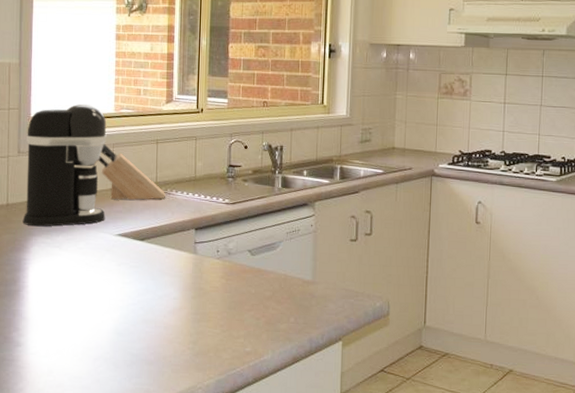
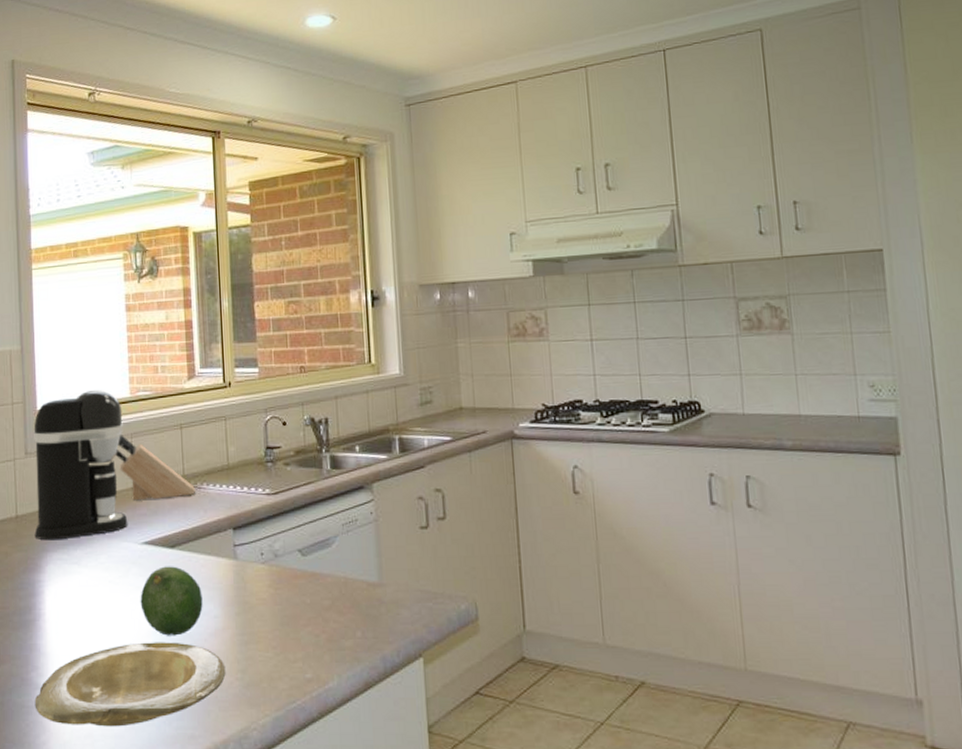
plate: none [14,314,180,380] -> present [34,642,226,727]
fruit: none [111,255,165,311] -> present [140,566,203,636]

